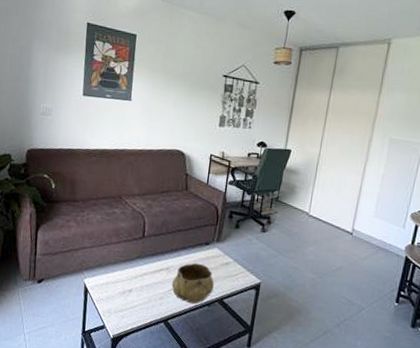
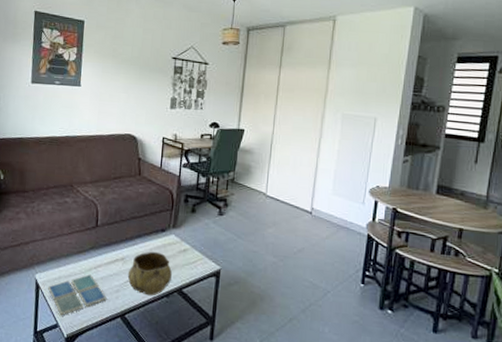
drink coaster: none [96,281,152,318] -> present [48,274,107,316]

